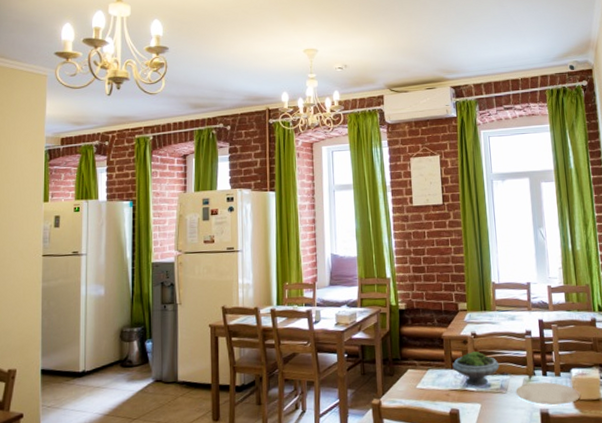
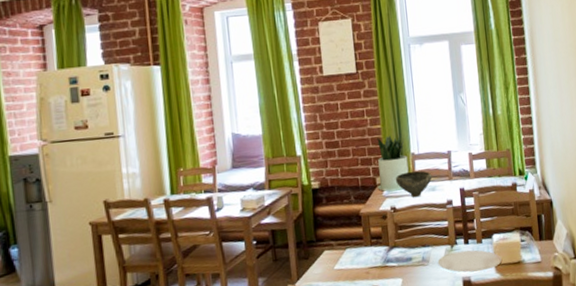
planter: present [452,351,500,387] -> none [371,225,421,262]
planter: none [459,264,489,318] -> present [376,135,409,192]
bowl: none [476,299,512,326] -> present [395,170,432,198]

